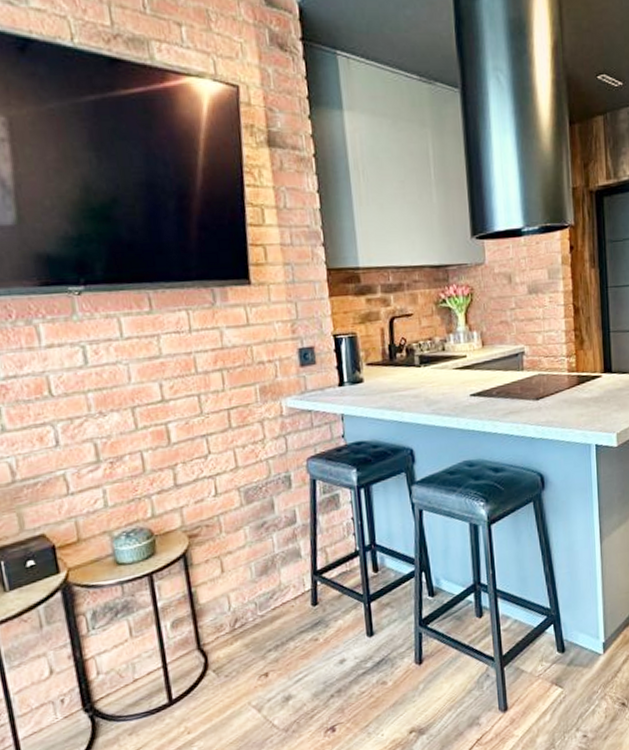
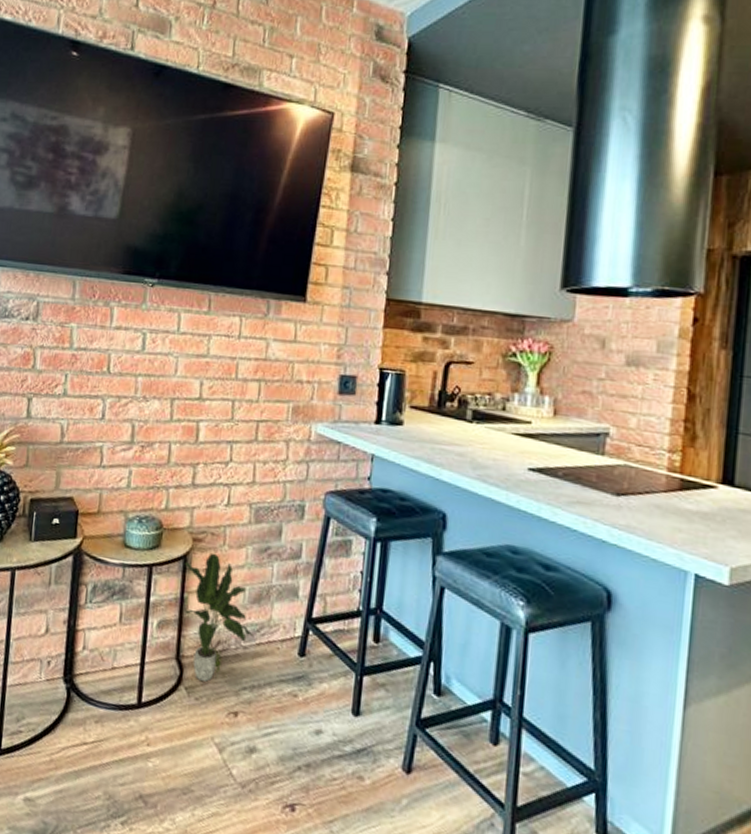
potted plant: none [185,543,269,659] -> present [183,553,255,682]

